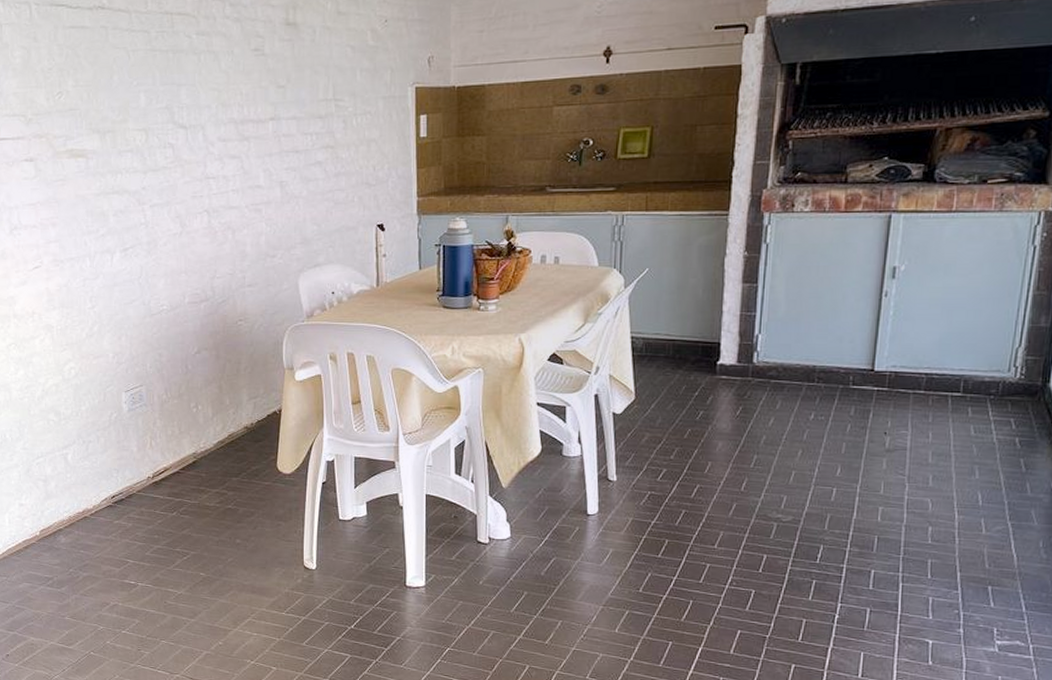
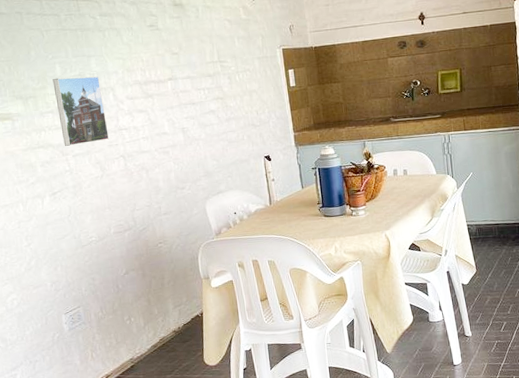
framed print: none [135,109,193,194] -> present [53,76,109,146]

